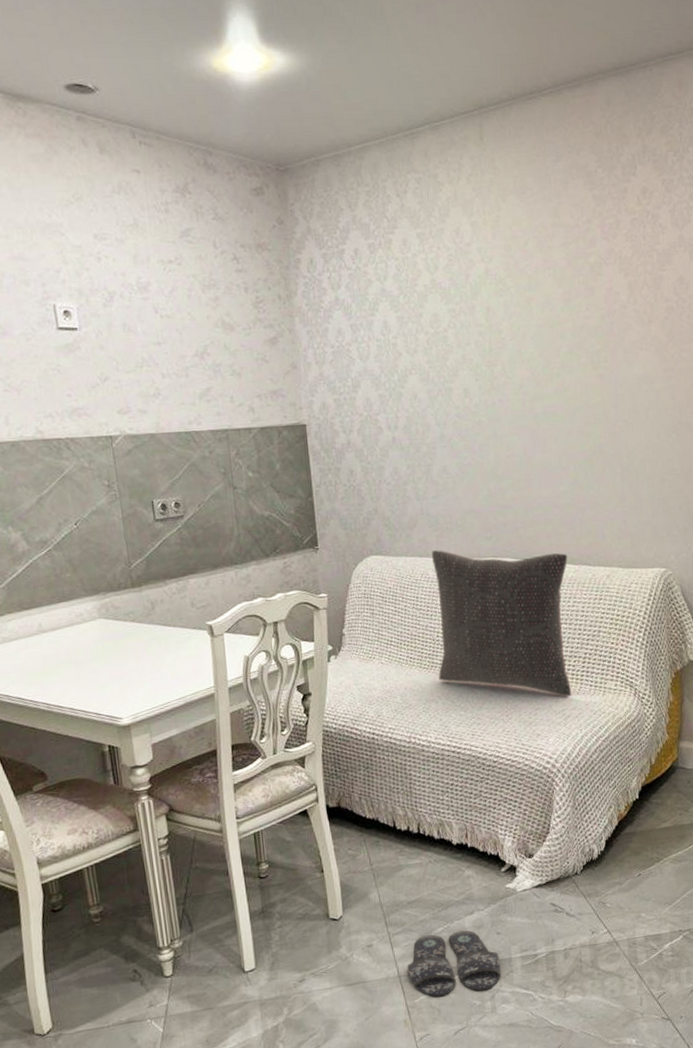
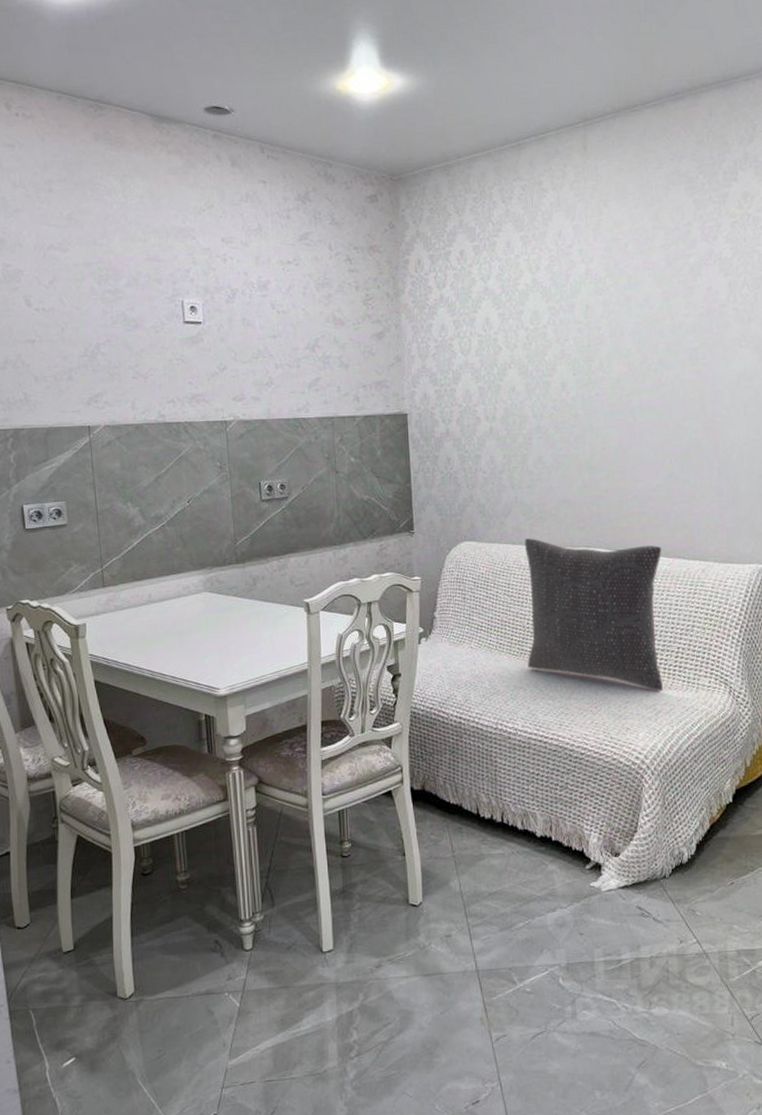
slippers: present [407,930,501,997] -> none [485,927,583,996]

